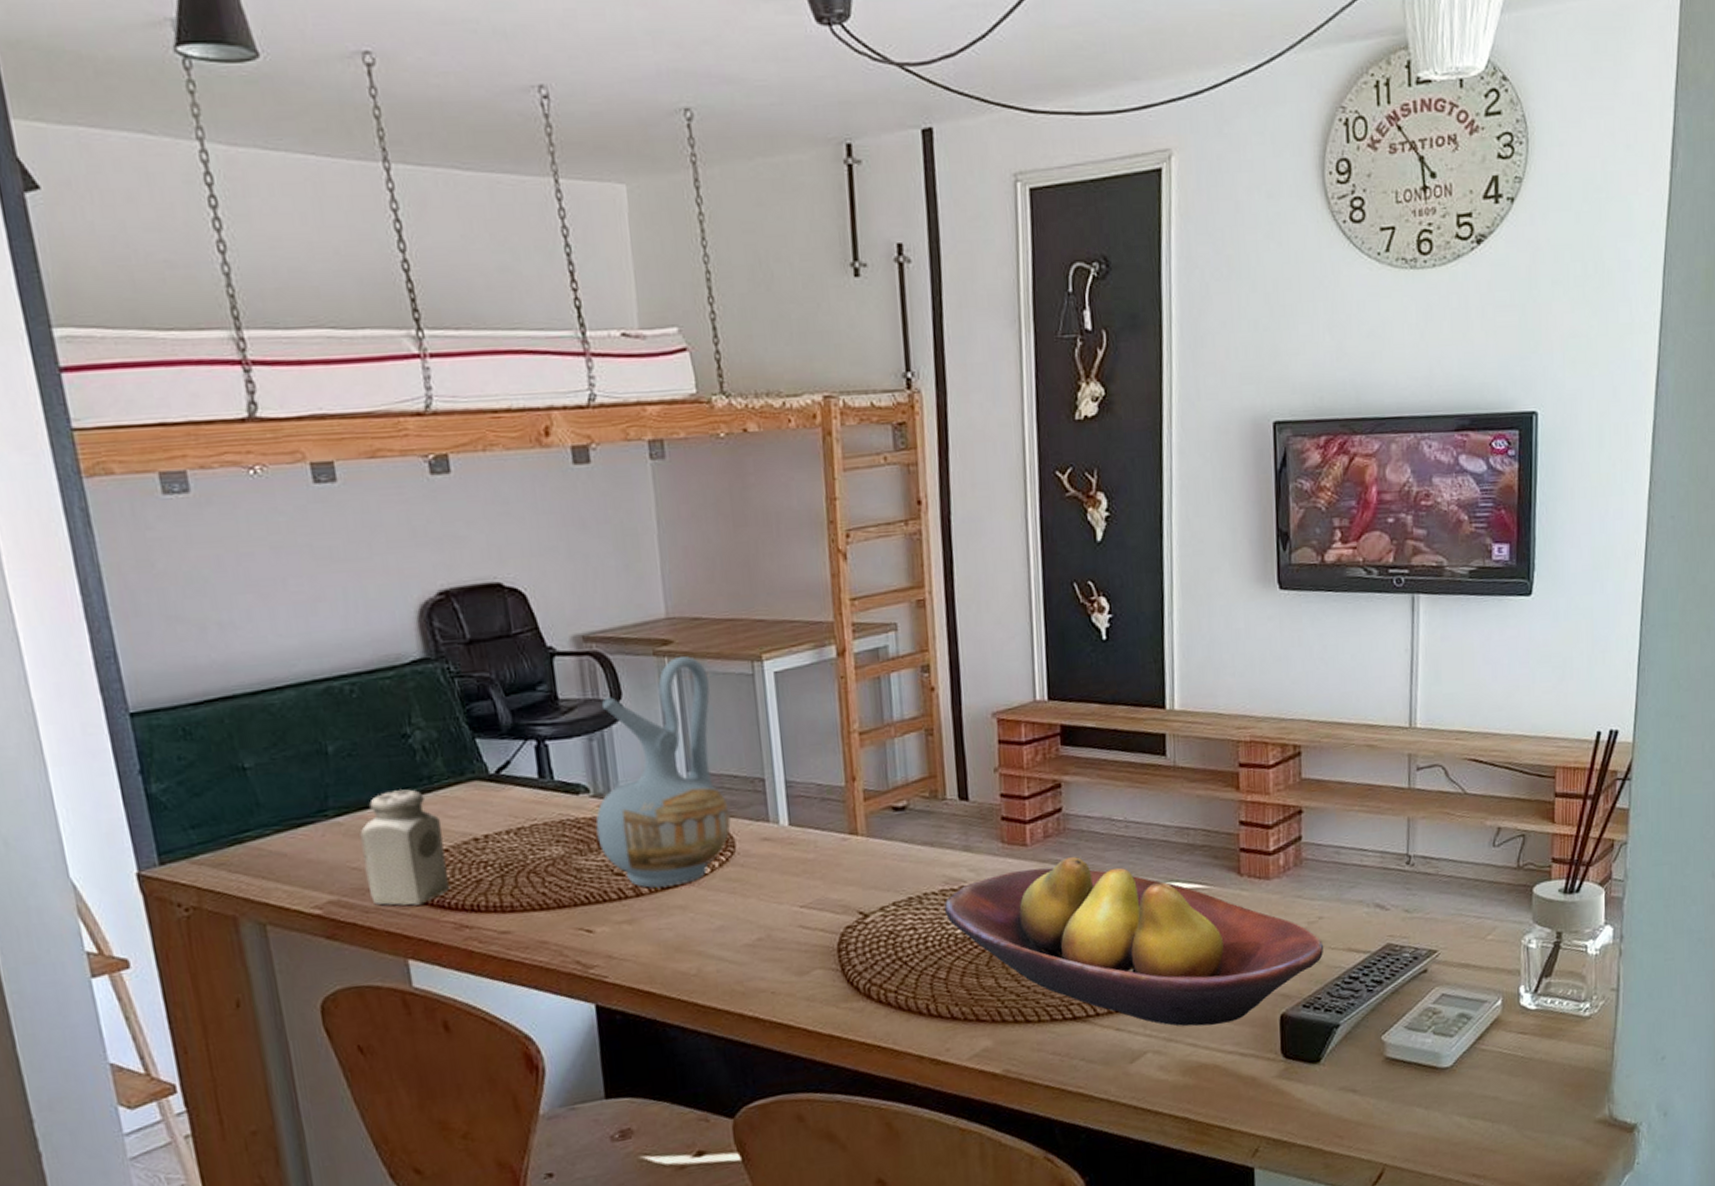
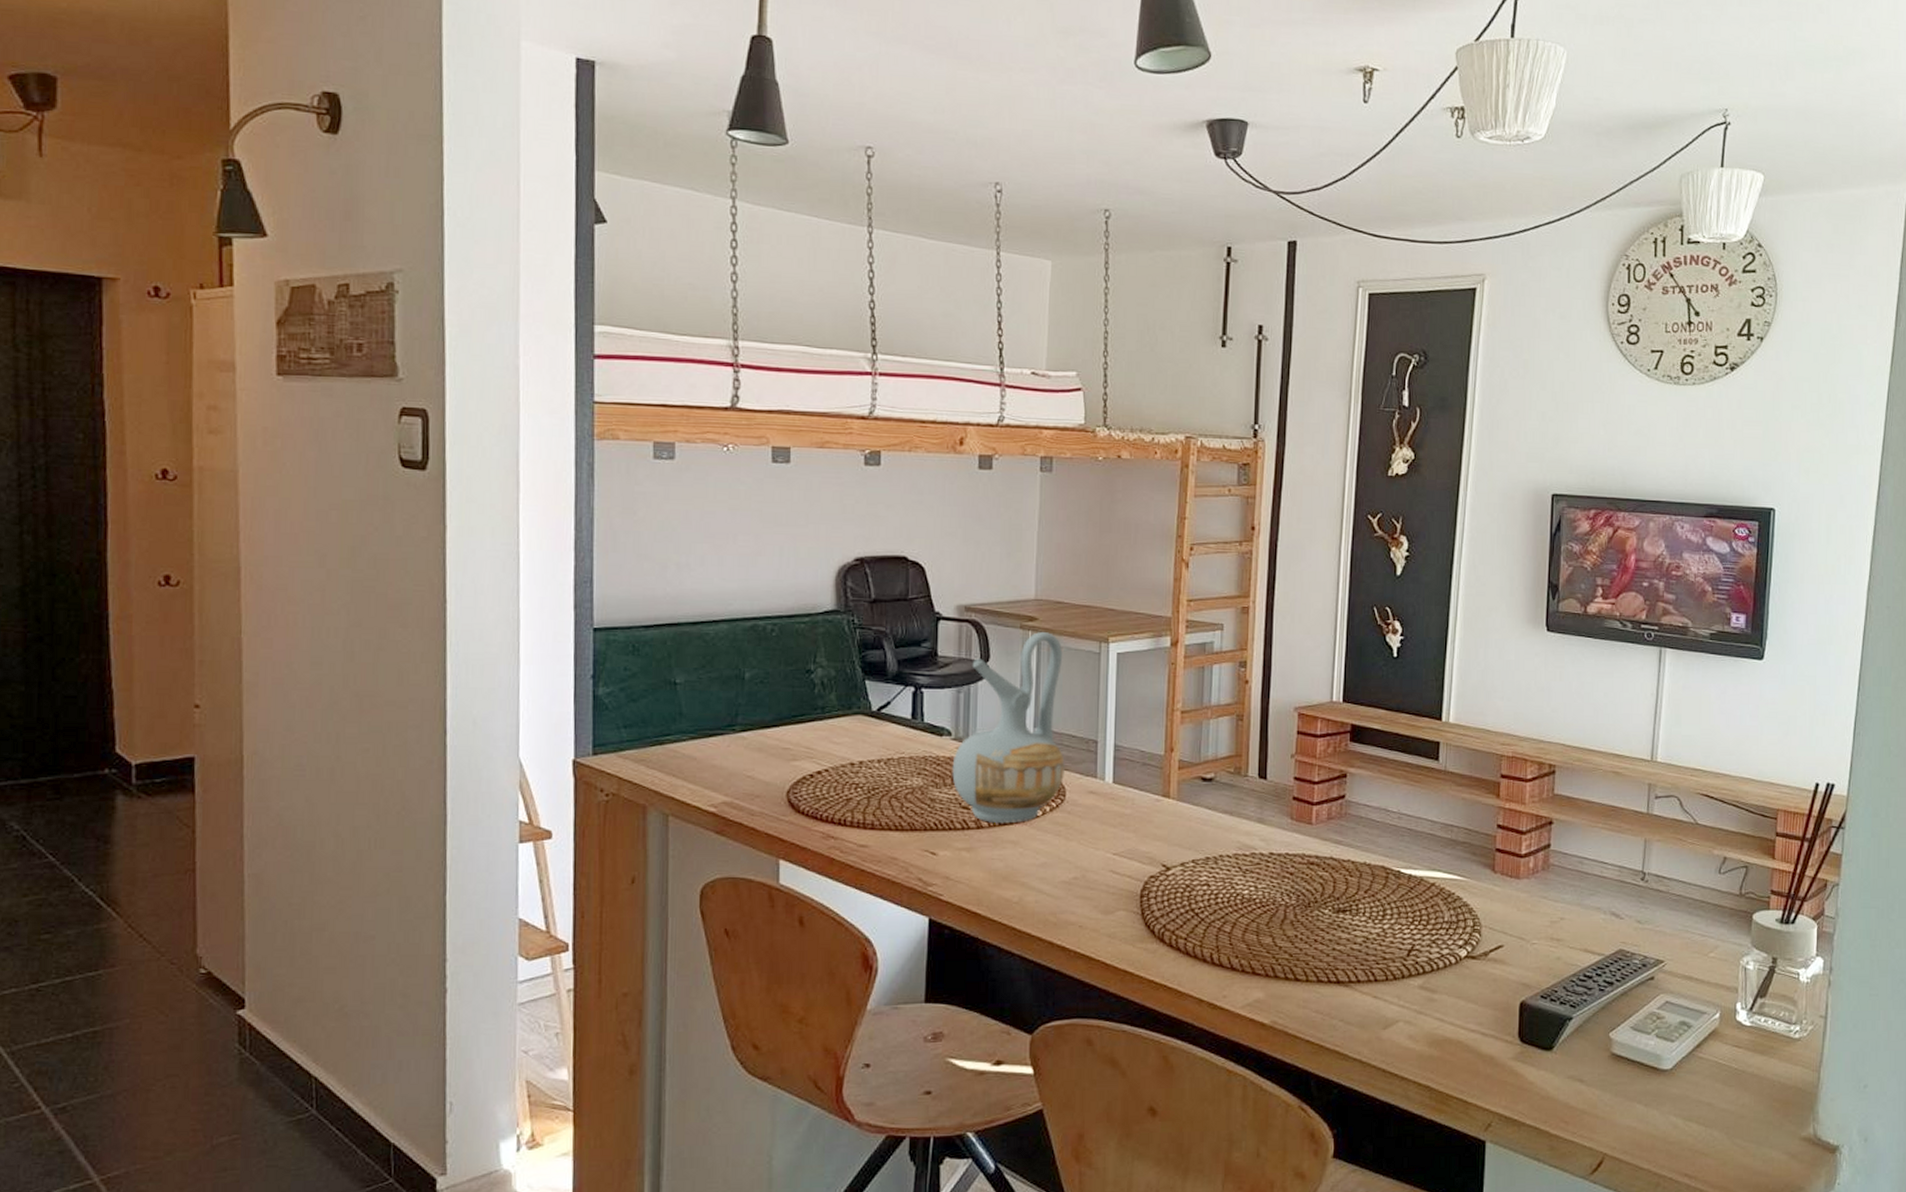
salt shaker: present [360,789,449,906] -> none [757,715,825,814]
fruit bowl: present [945,857,1324,1026] -> none [1236,839,1564,1003]

